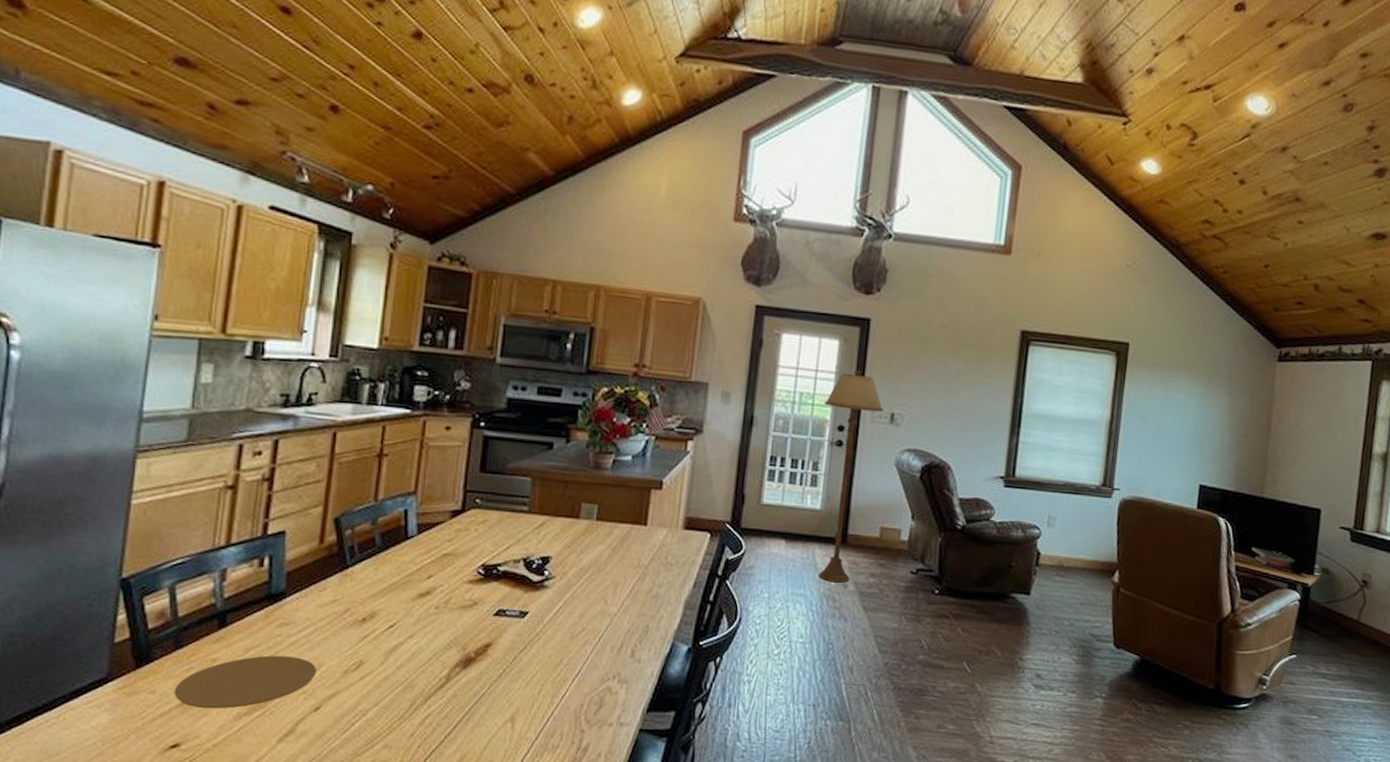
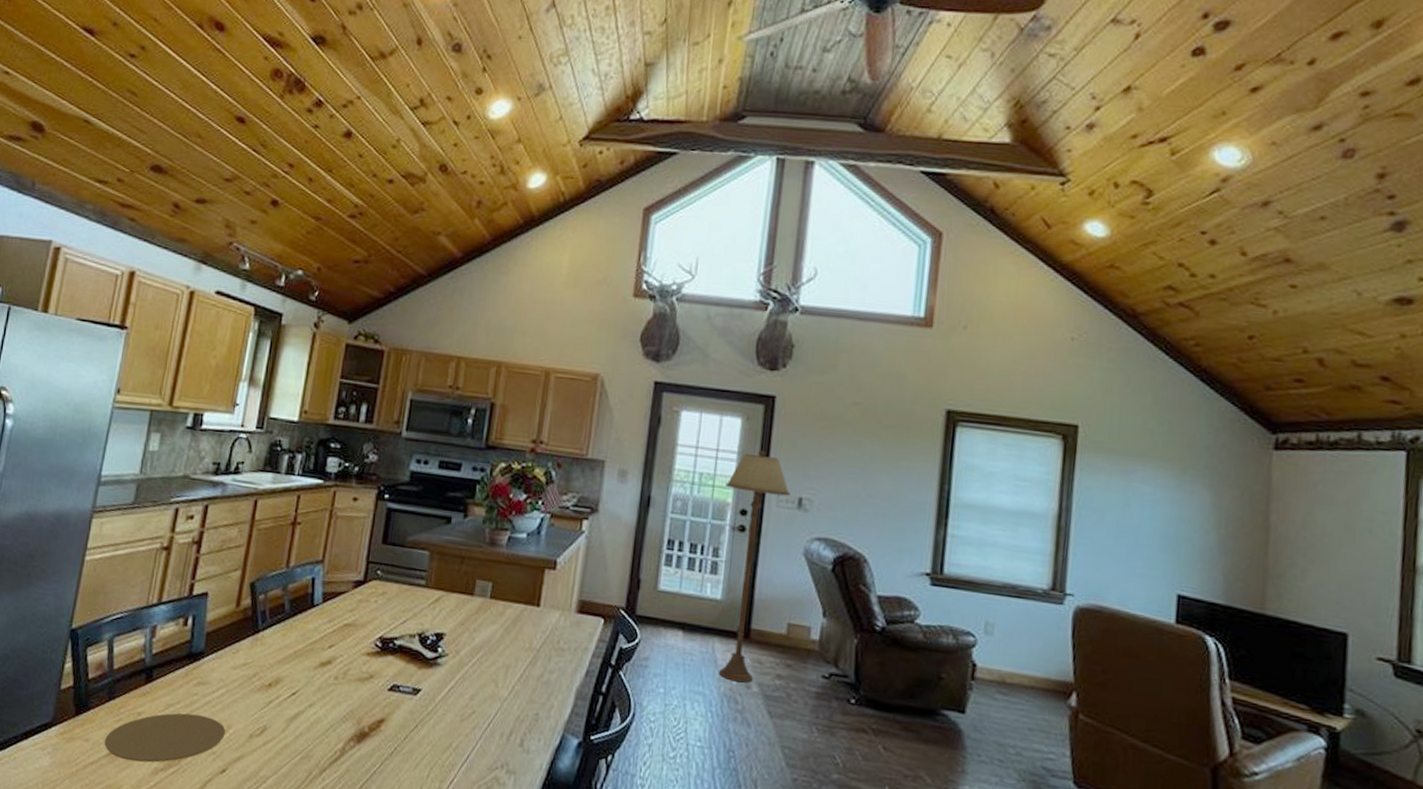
books: present [1251,547,1296,572] -> none [1252,675,1317,711]

